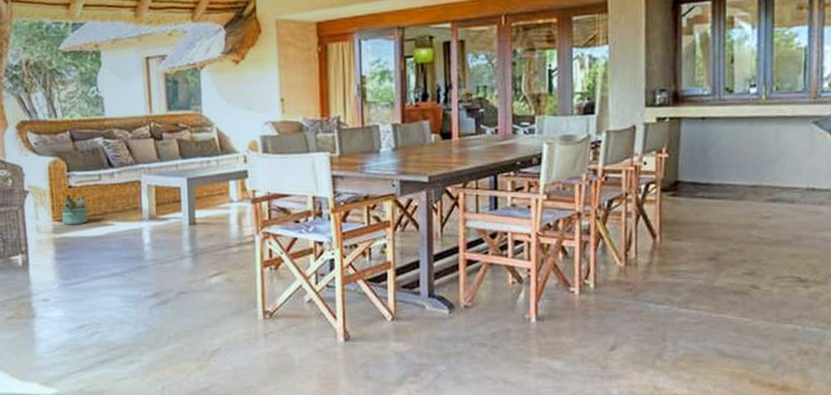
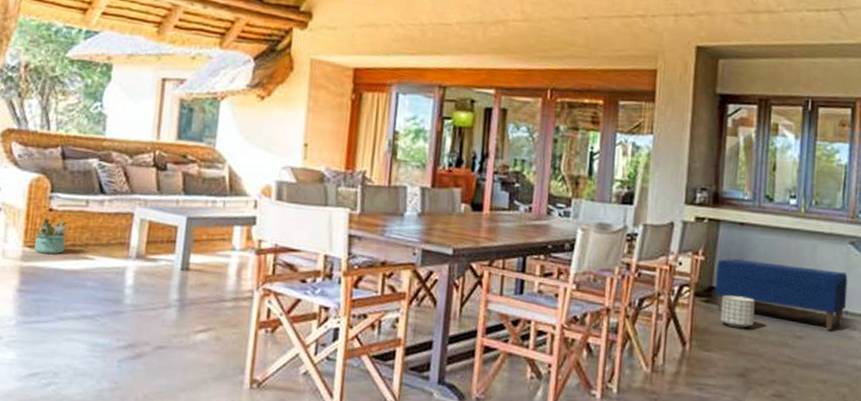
bench: none [681,151,813,207] -> present [715,258,848,330]
planter: none [688,186,721,217] -> present [720,295,755,329]

